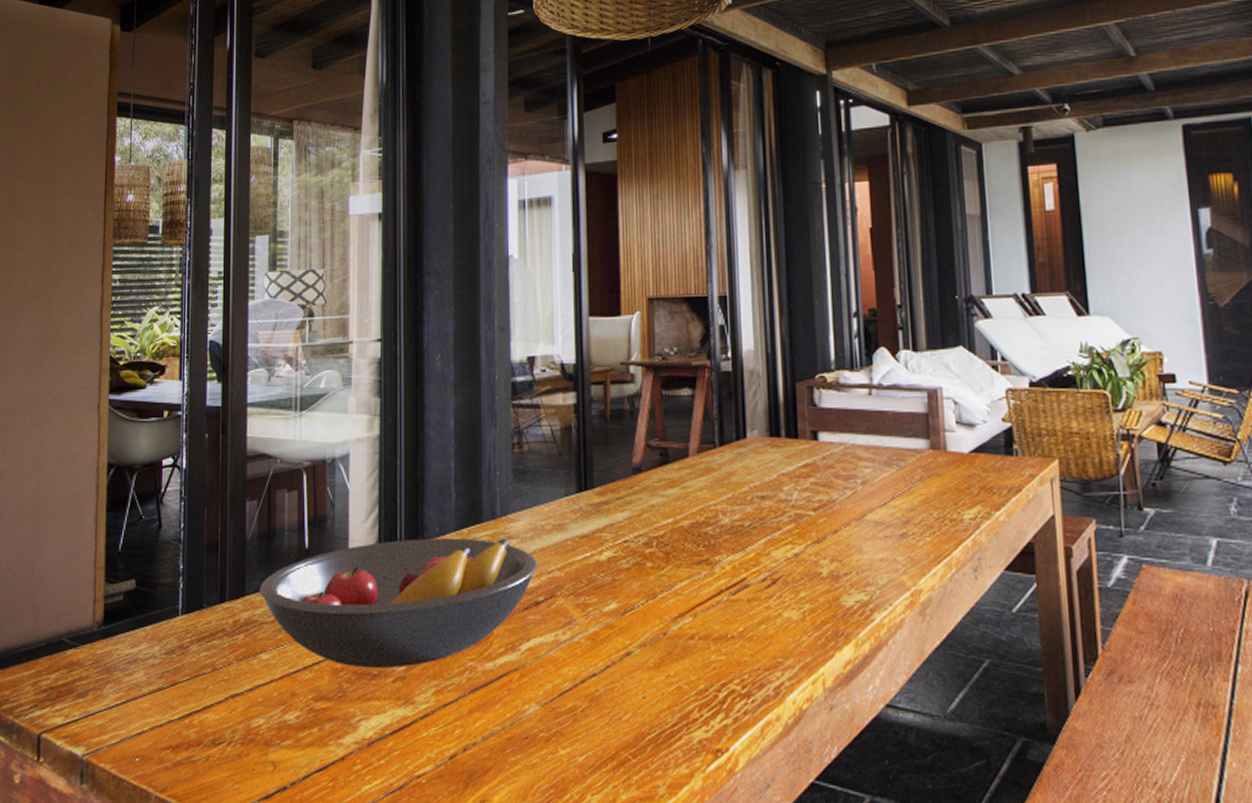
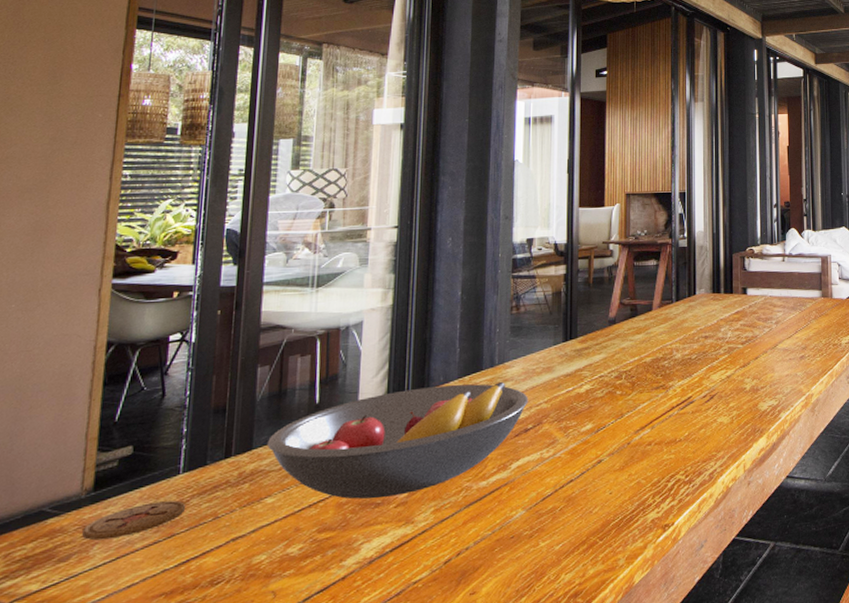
coaster: none [96,644,187,680] -> present [82,500,186,541]

